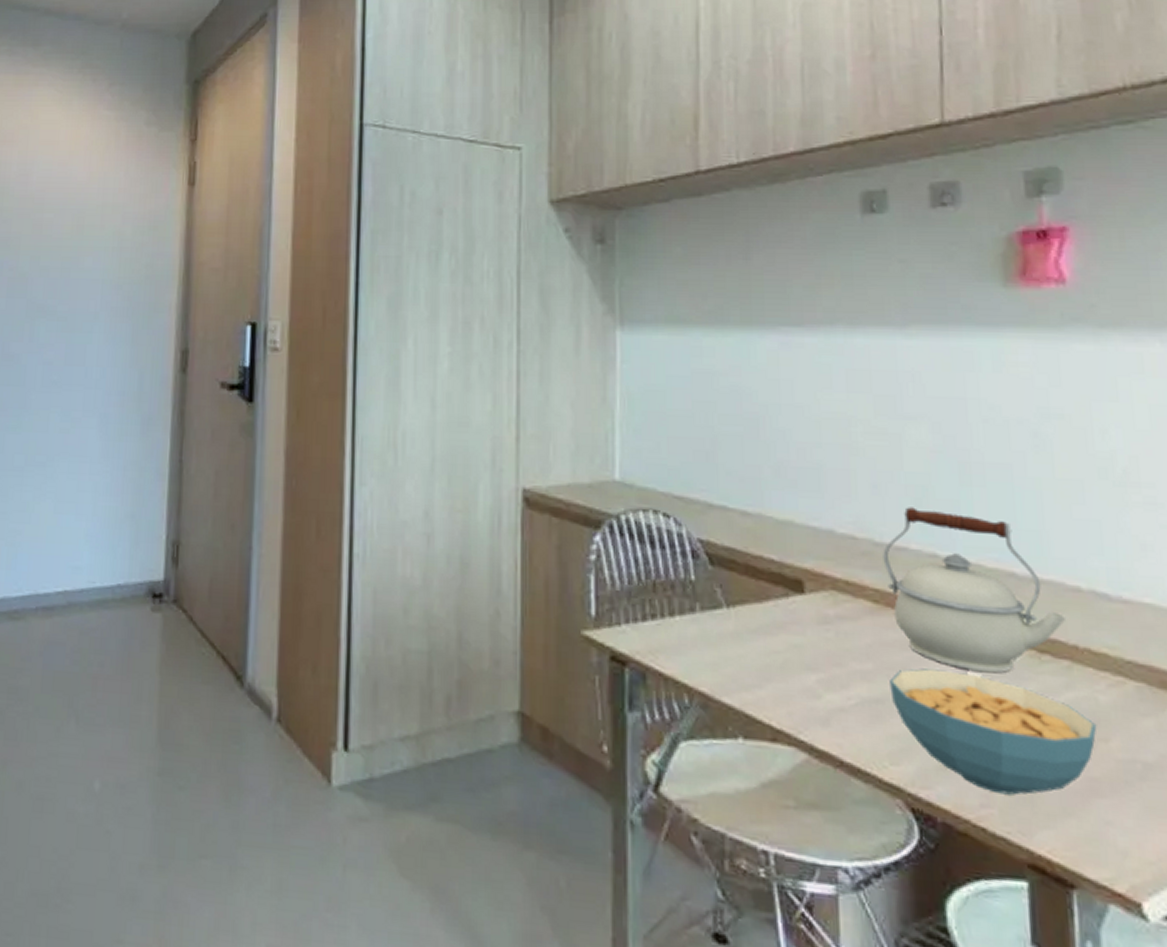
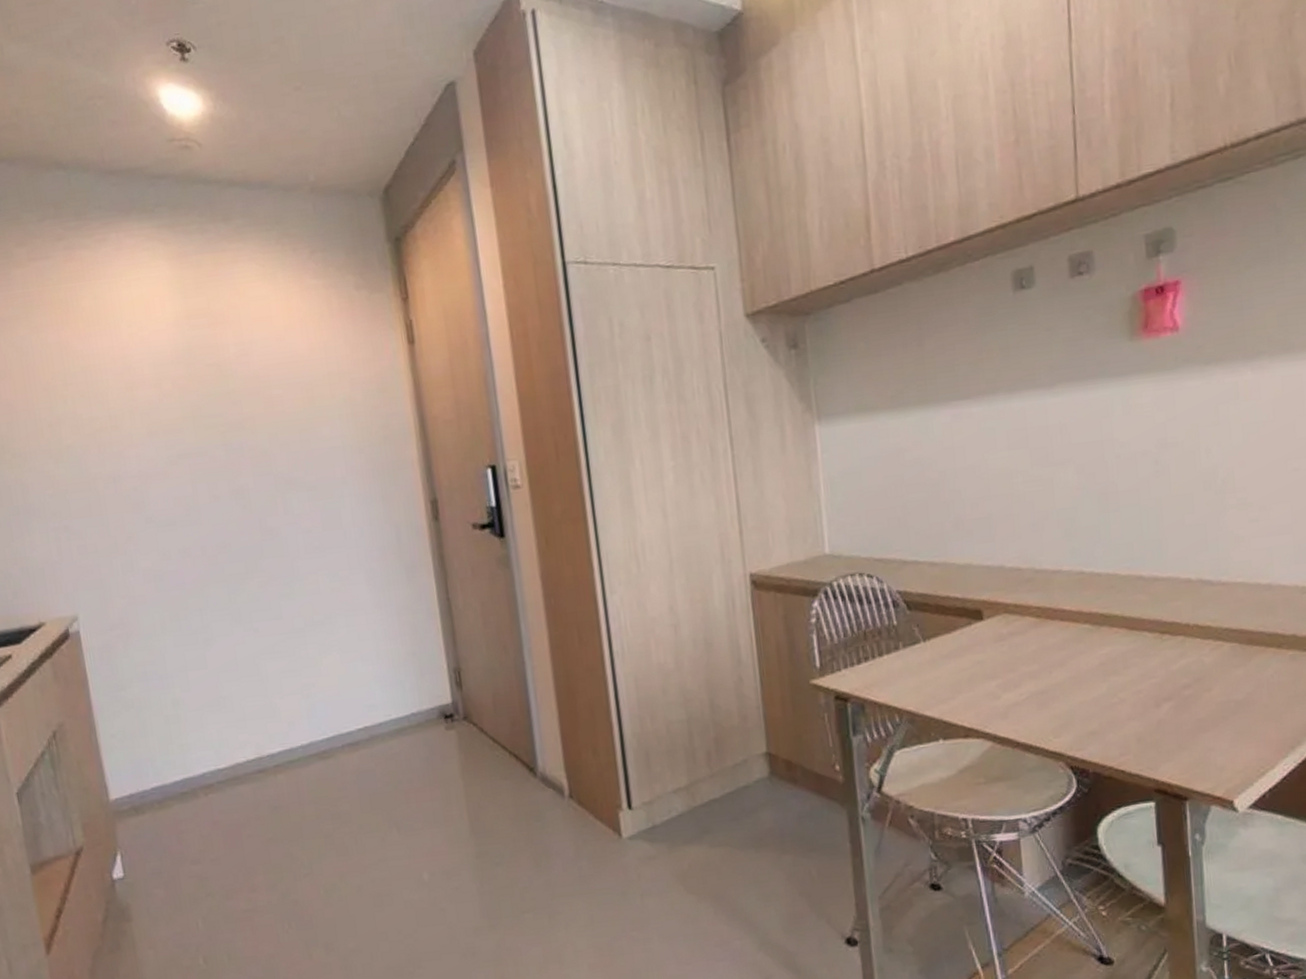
kettle: present [883,507,1067,674] -> none [1042,536,1181,657]
cereal bowl: present [889,668,1097,795] -> none [1051,659,1203,744]

